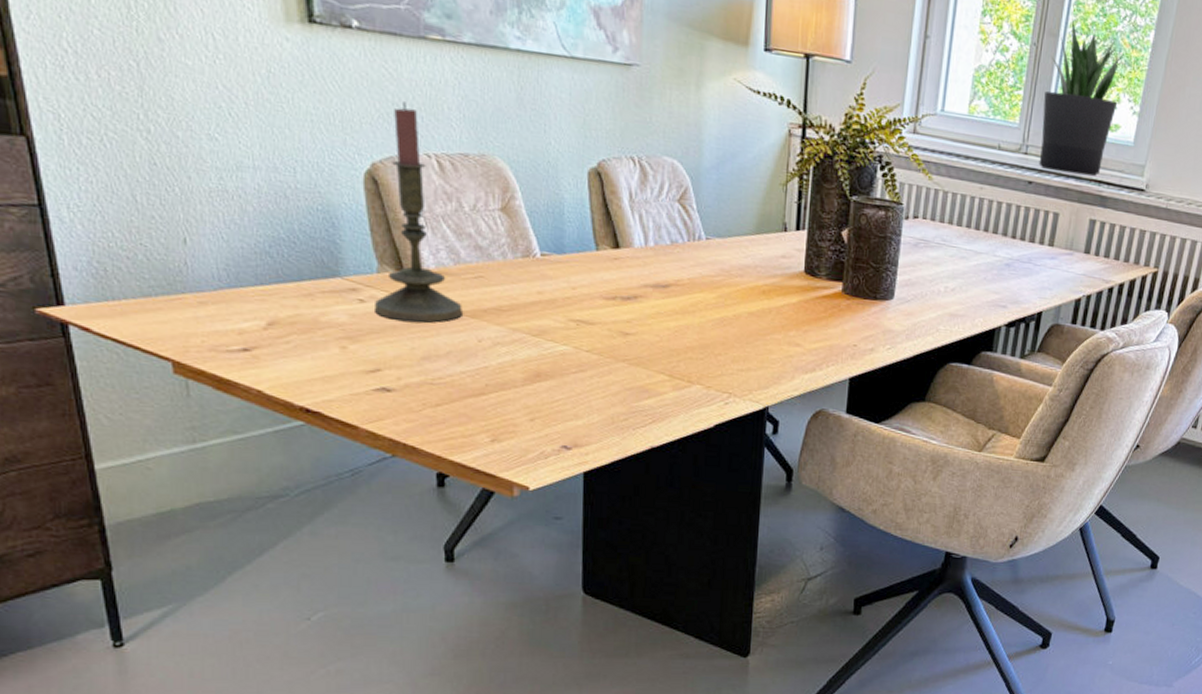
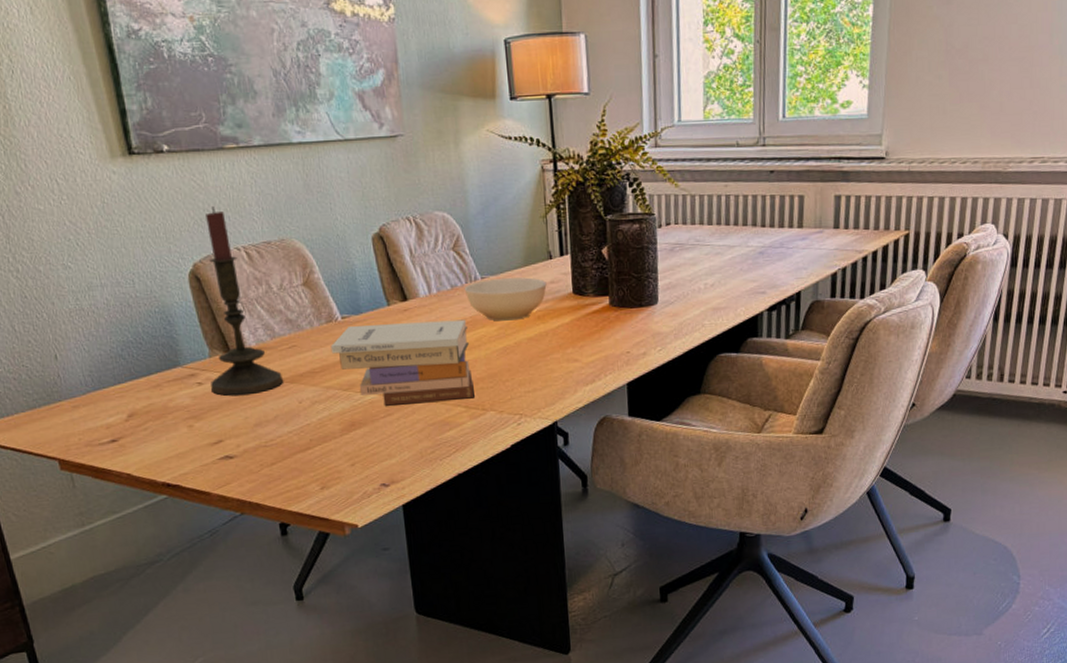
books: none [523,265,684,368] -> present [330,319,475,407]
bowl: none [685,241,777,291] -> present [464,277,547,321]
planter: present [1038,20,1125,177] -> none [774,12,847,157]

